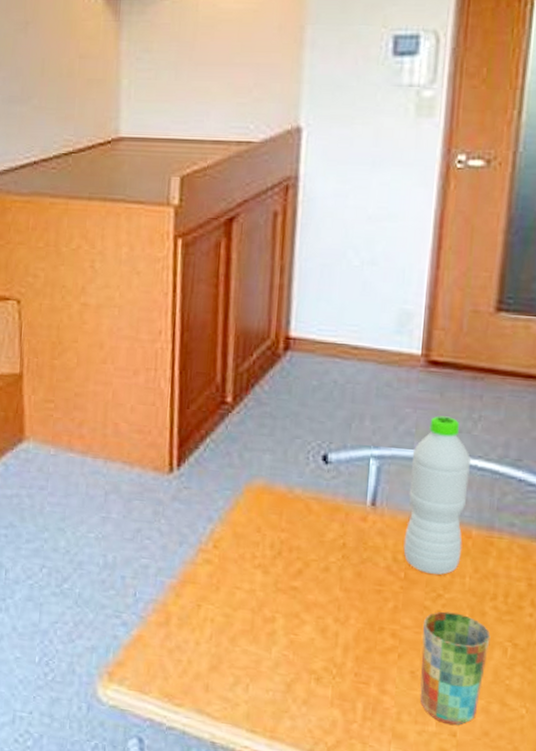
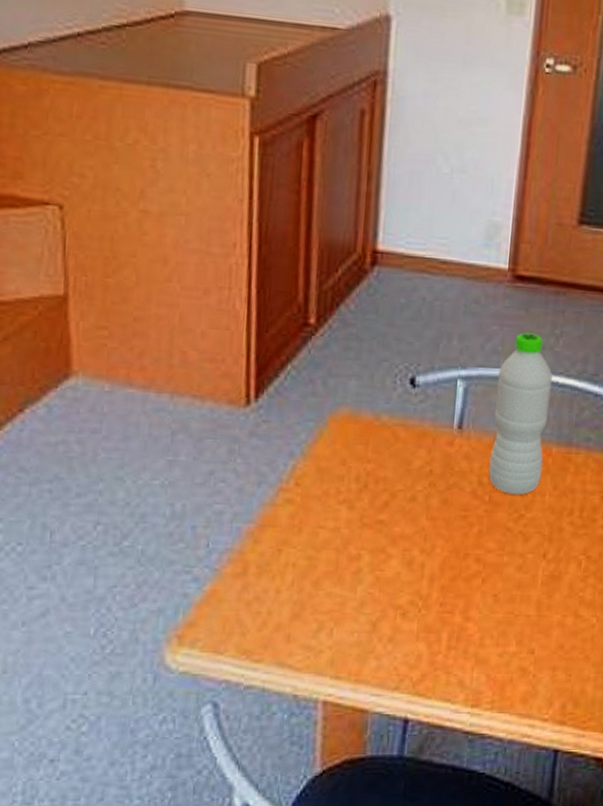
cup: present [420,611,491,726] -> none [501,531,567,643]

